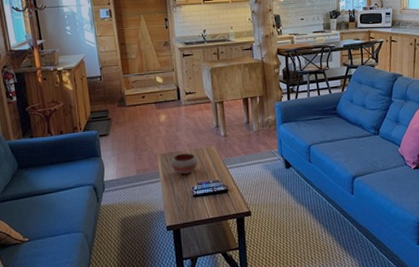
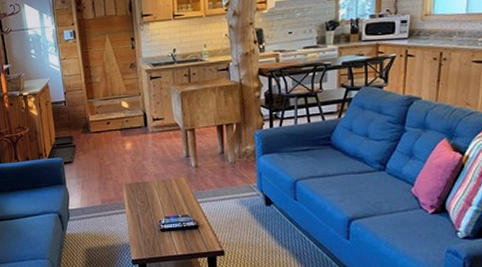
bowl: present [171,153,198,174] -> none [137,184,166,206]

